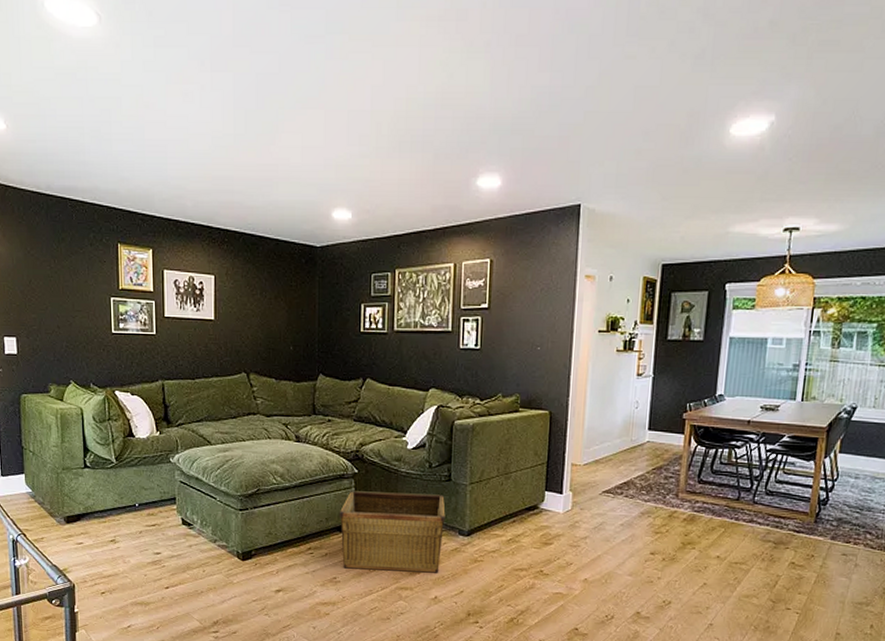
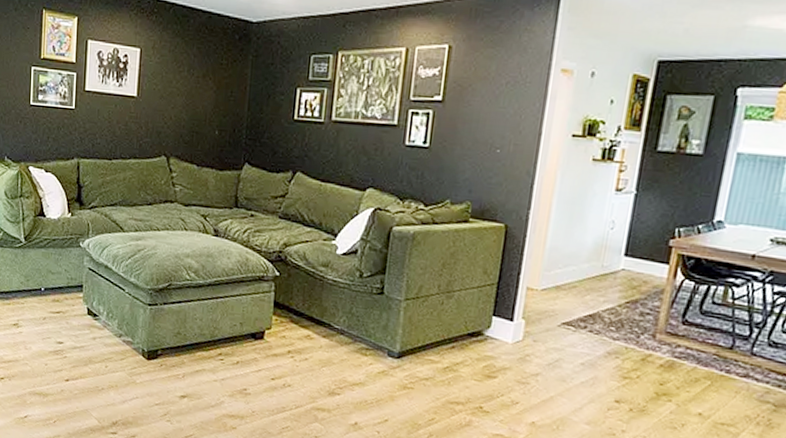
hamper: present [339,491,446,573] -> none [254,295,375,397]

